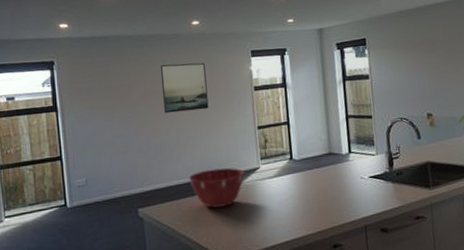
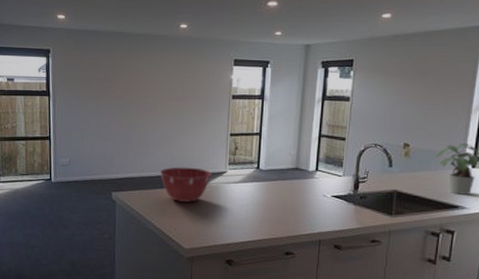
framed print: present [161,62,209,114] -> none [145,64,188,111]

